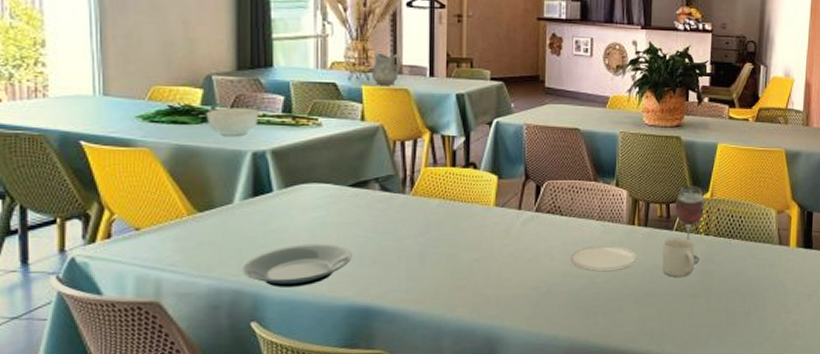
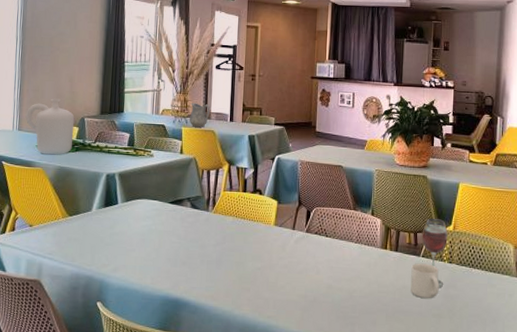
water jug: none [113,48,196,129] -> present [25,98,75,155]
bowl: present [205,108,259,137] -> none [78,141,113,163]
plate: present [241,243,352,287] -> none [93,245,169,278]
plate: present [570,245,638,272] -> none [333,264,389,288]

